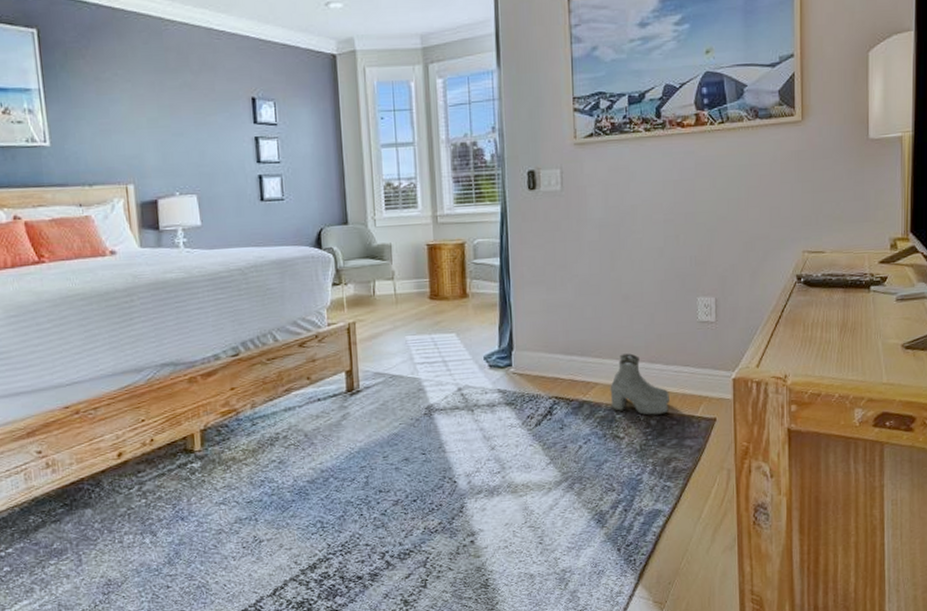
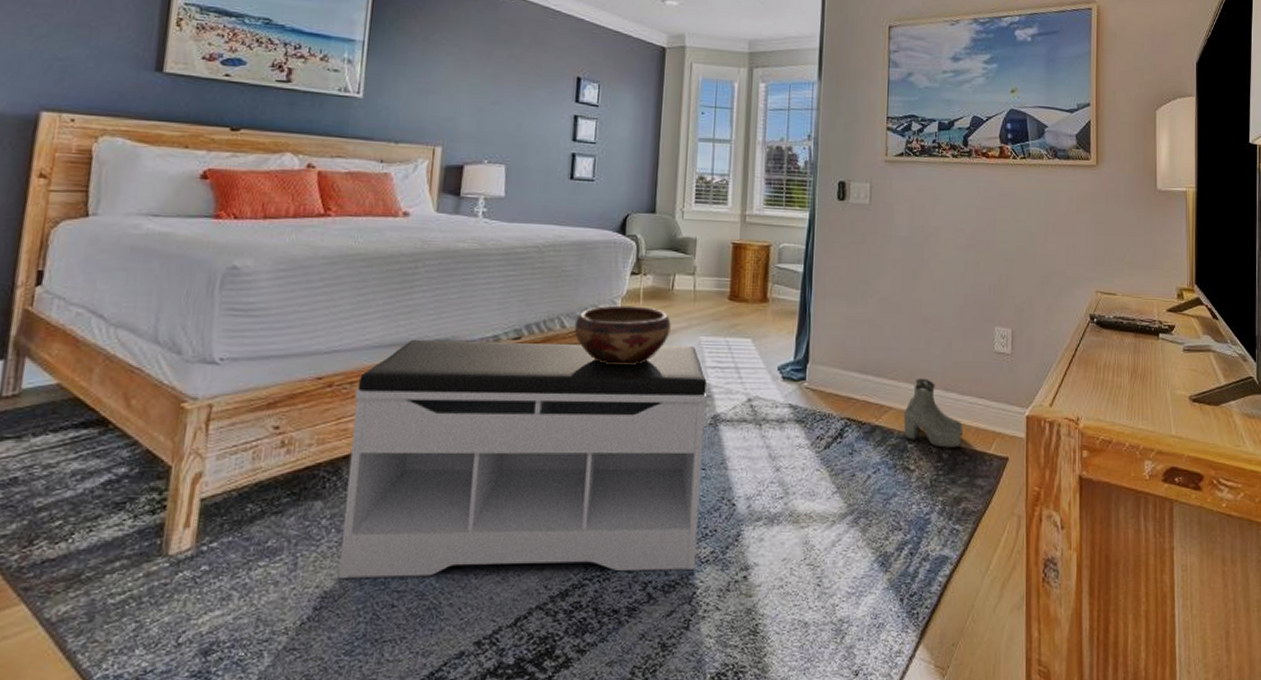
bench: none [100,345,426,570] -> present [337,339,707,580]
decorative bowl: none [286,314,377,371] -> present [574,305,671,366]

